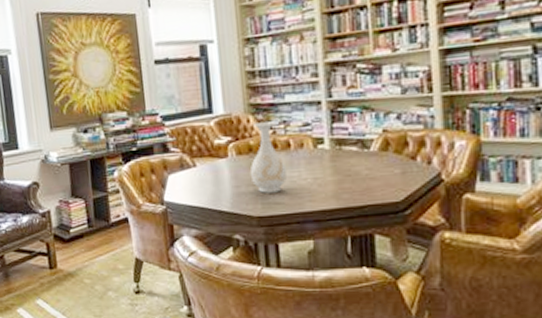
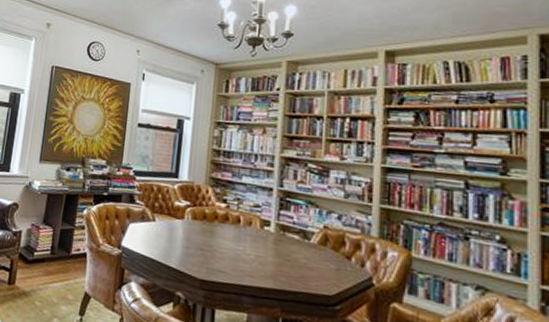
vase: present [249,121,288,193] -> none [200,195,234,261]

